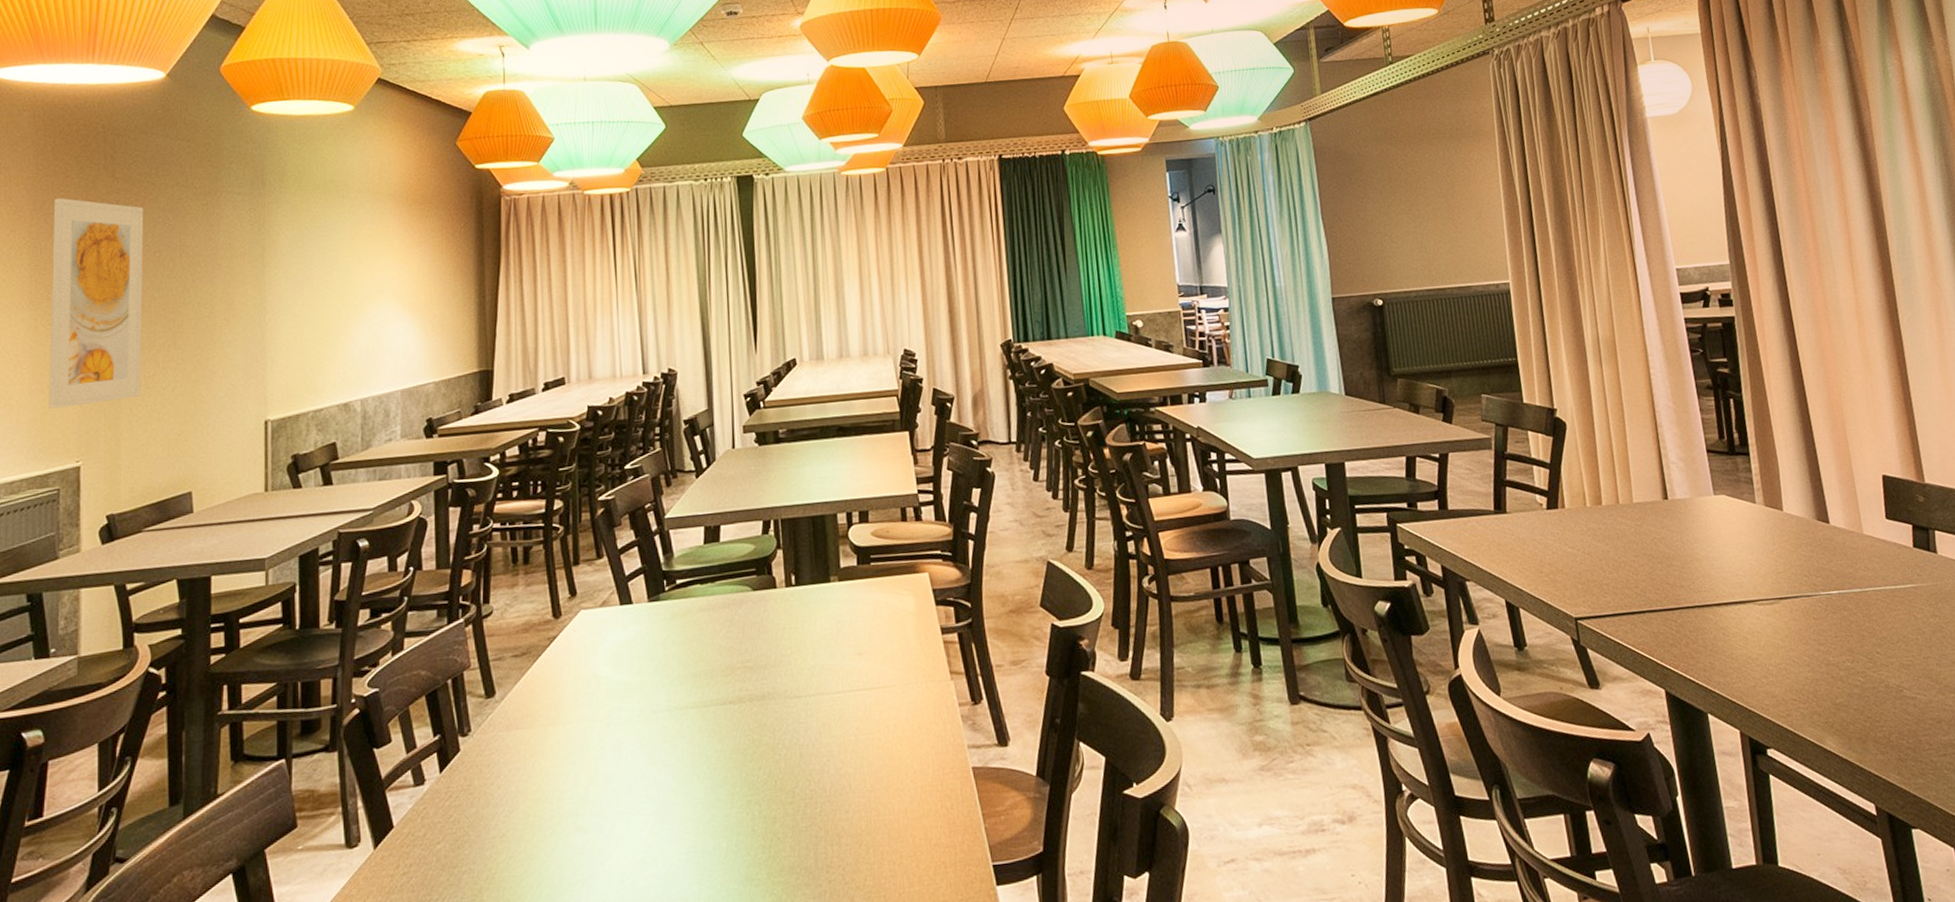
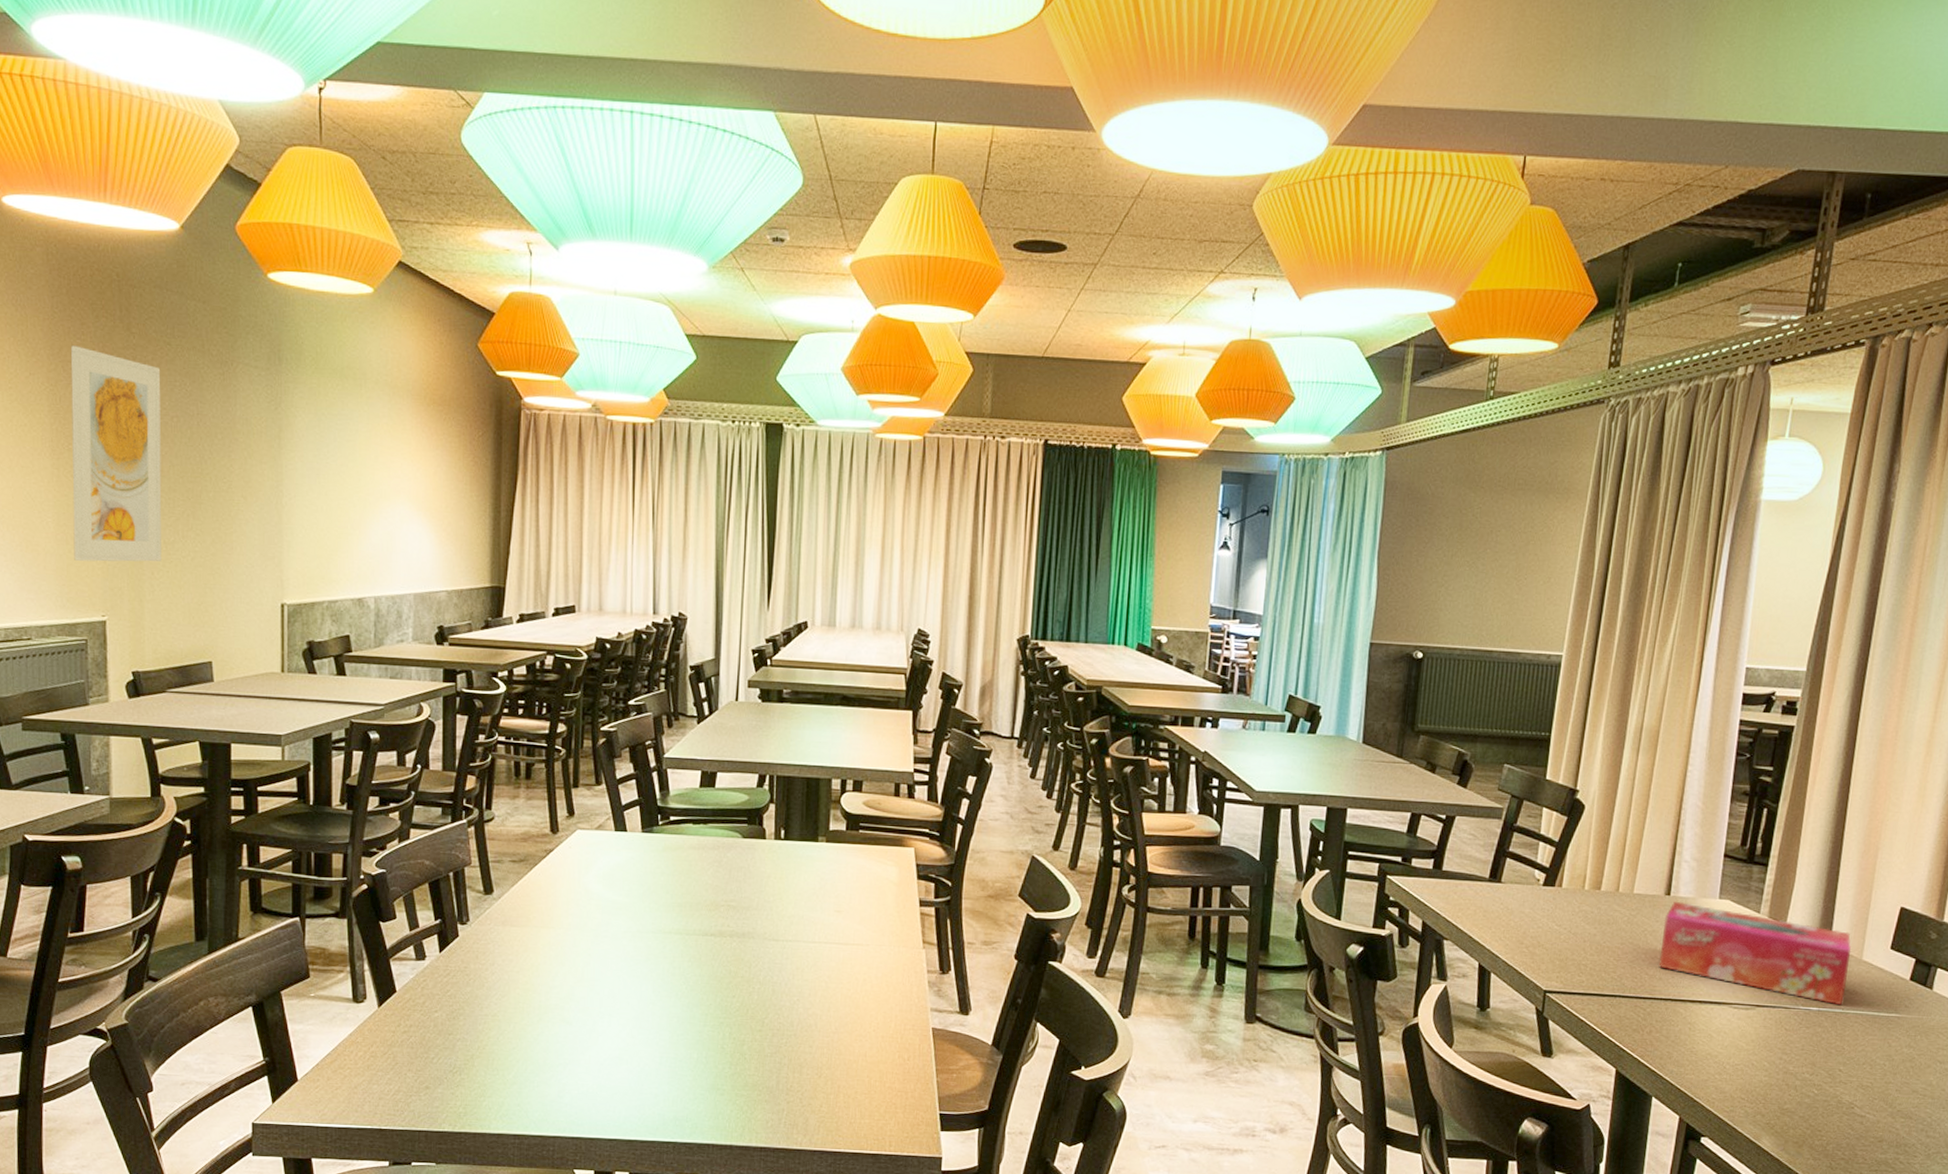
tissue box: none [1669,503,1860,585] -> present [1658,901,1852,1006]

